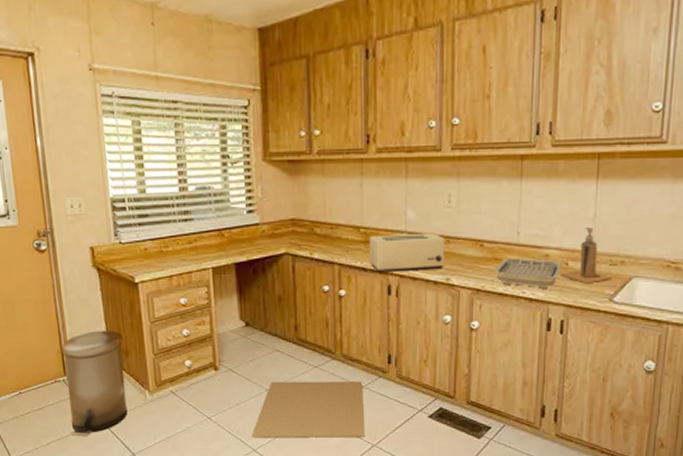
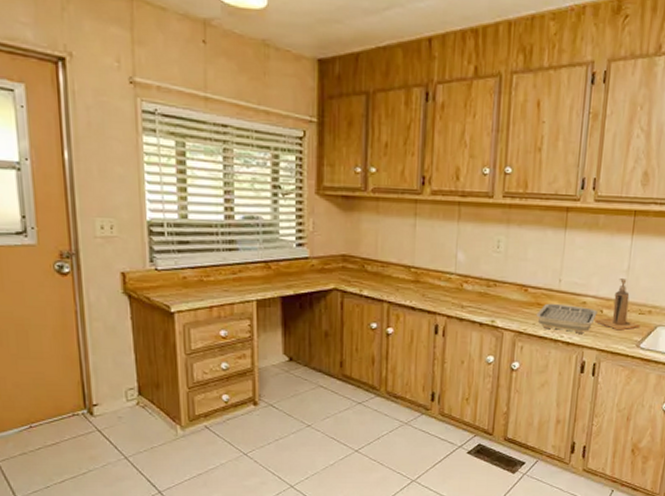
pedal bin: present [62,330,128,436] -> none [82,361,155,473]
door mat: present [251,381,365,438] -> none [289,417,406,474]
toaster: present [368,233,445,273] -> none [418,275,492,313]

